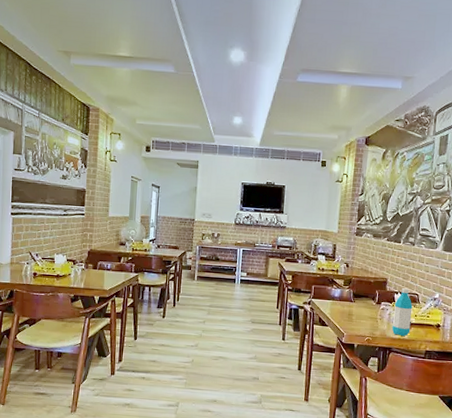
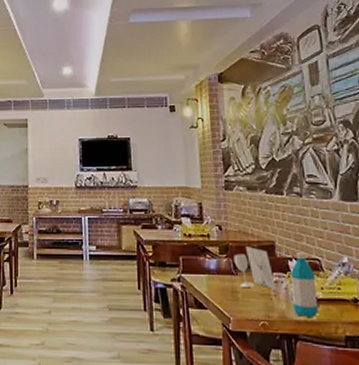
glass: none [354,281,382,315] -> present [233,246,276,290]

